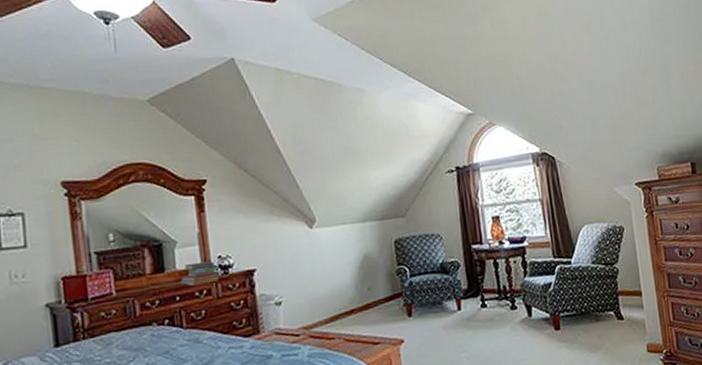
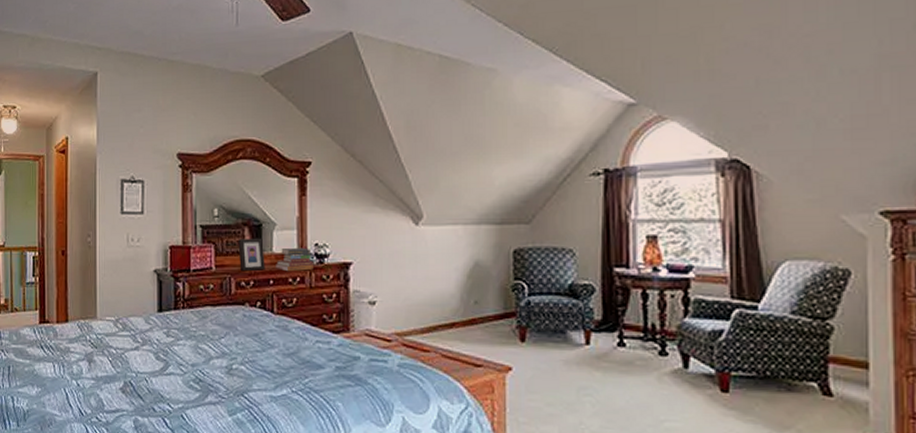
picture frame: none [138,257,170,293] -> present [238,238,265,272]

